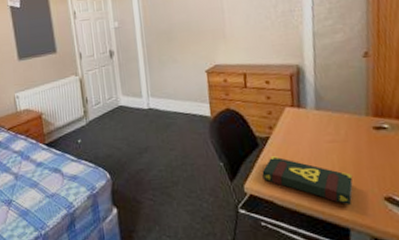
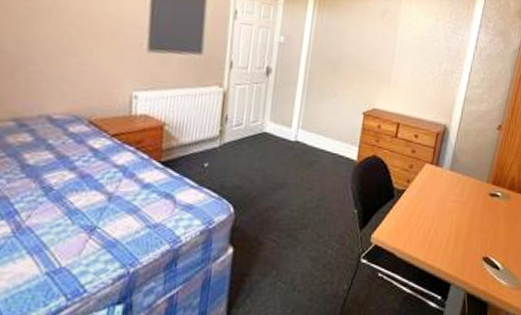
book: present [262,155,353,206] -> none [390,208,464,263]

